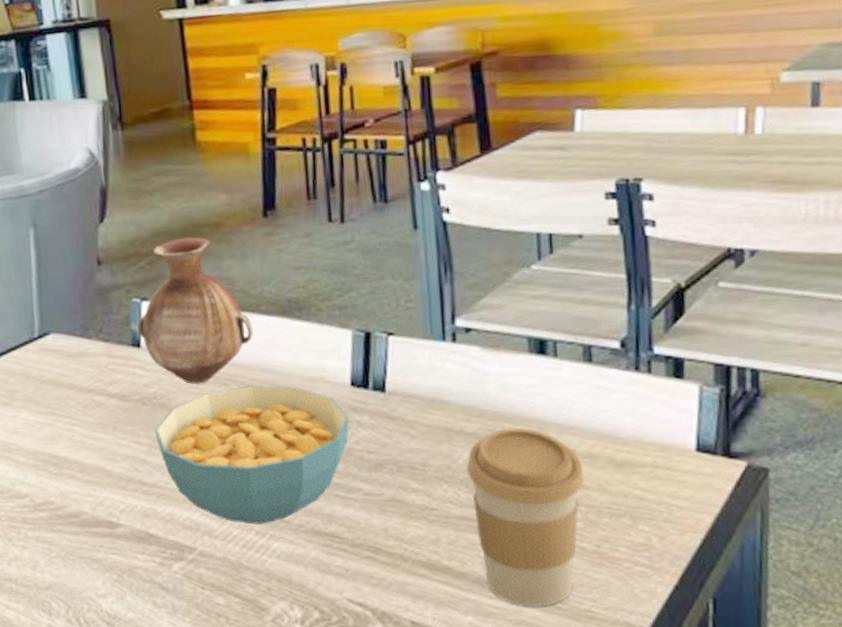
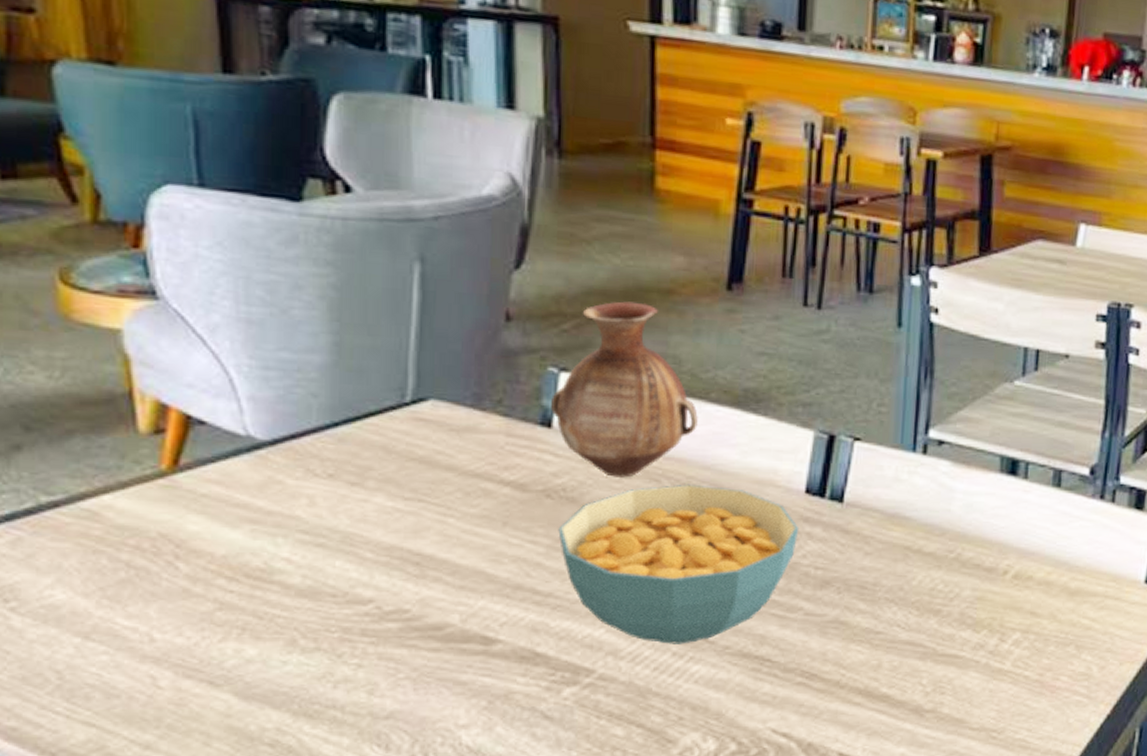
coffee cup: present [466,427,585,607] -> none [919,549,1038,737]

